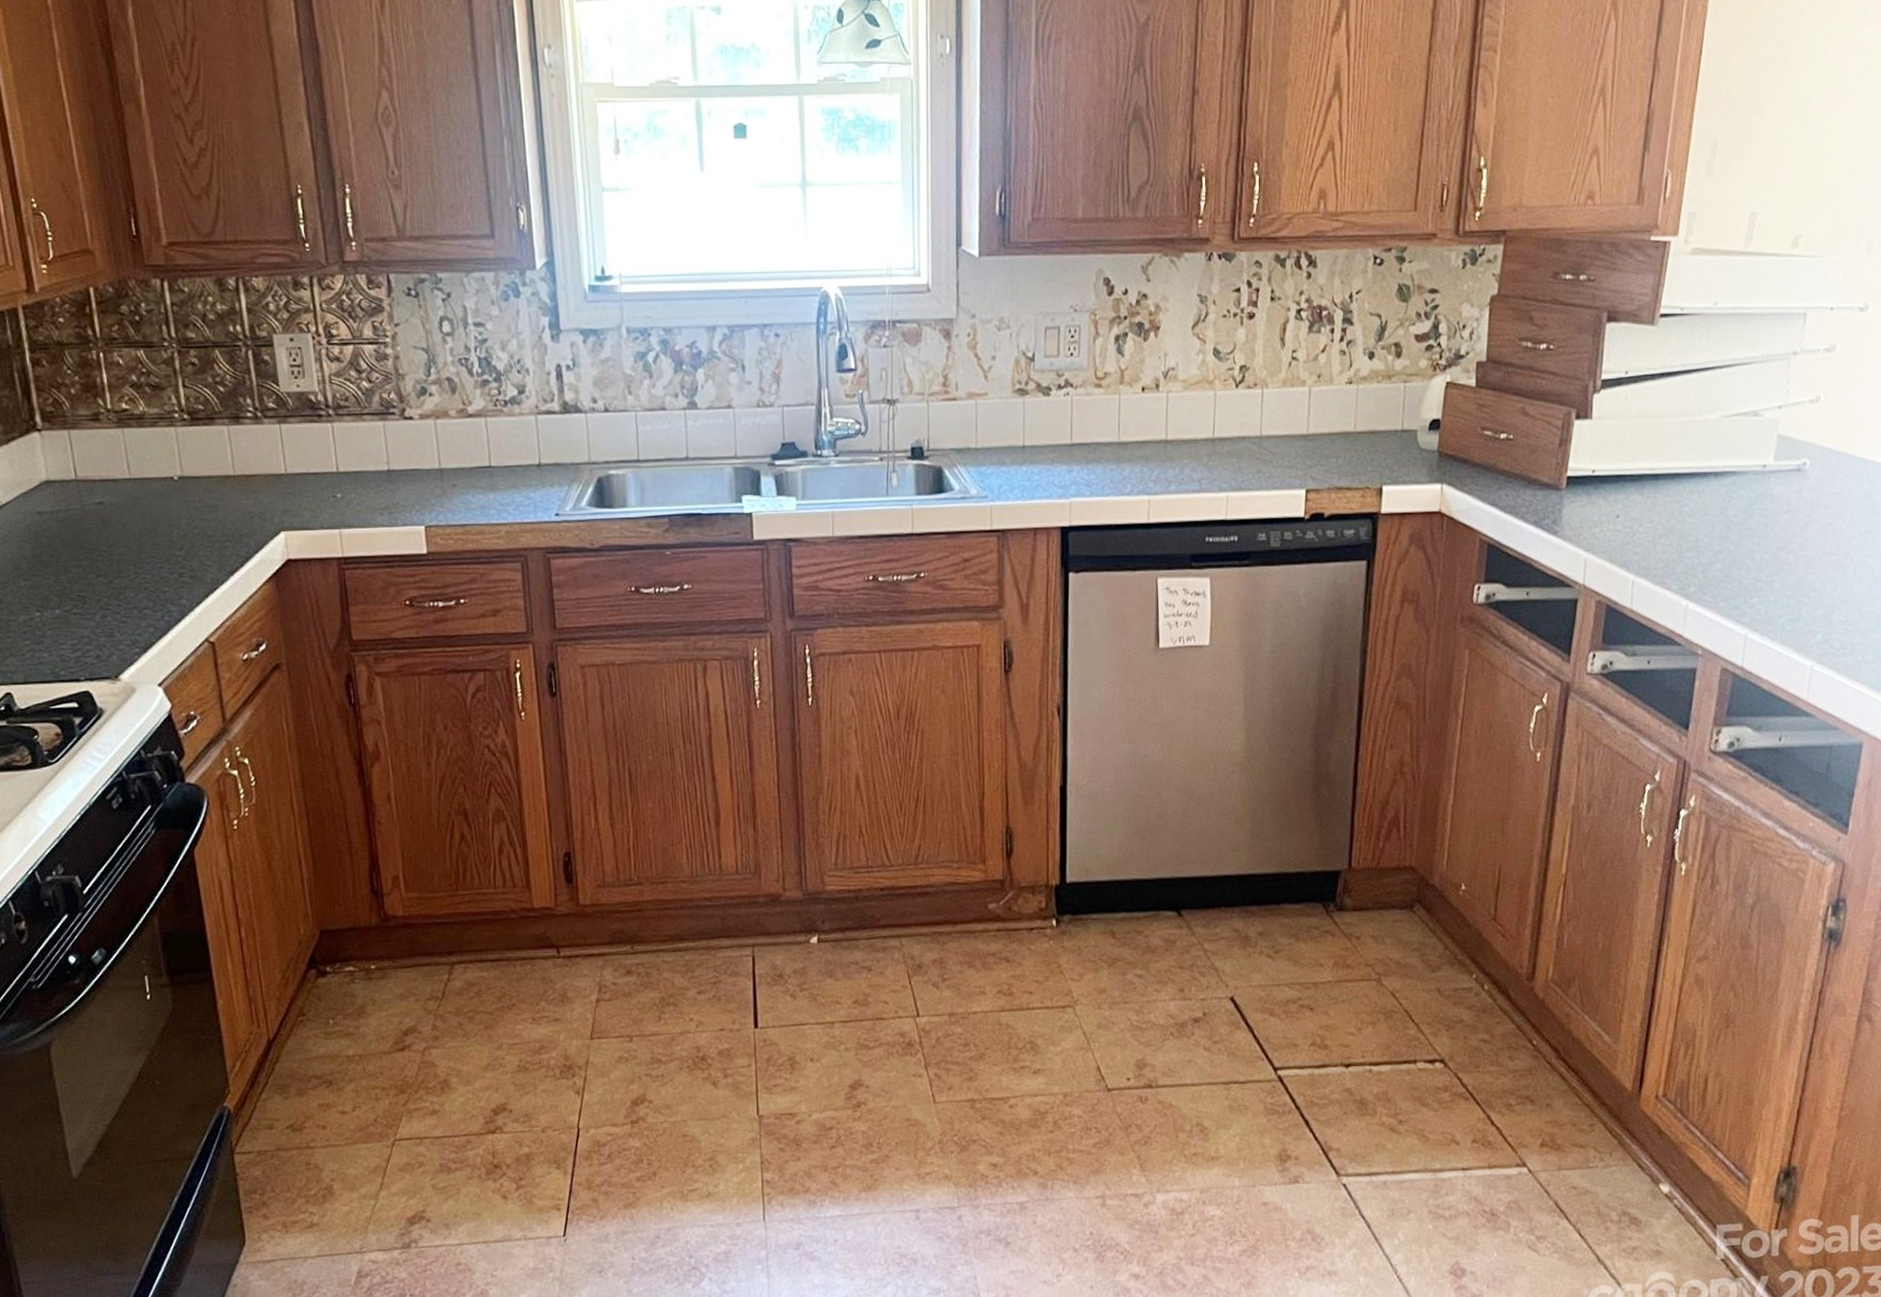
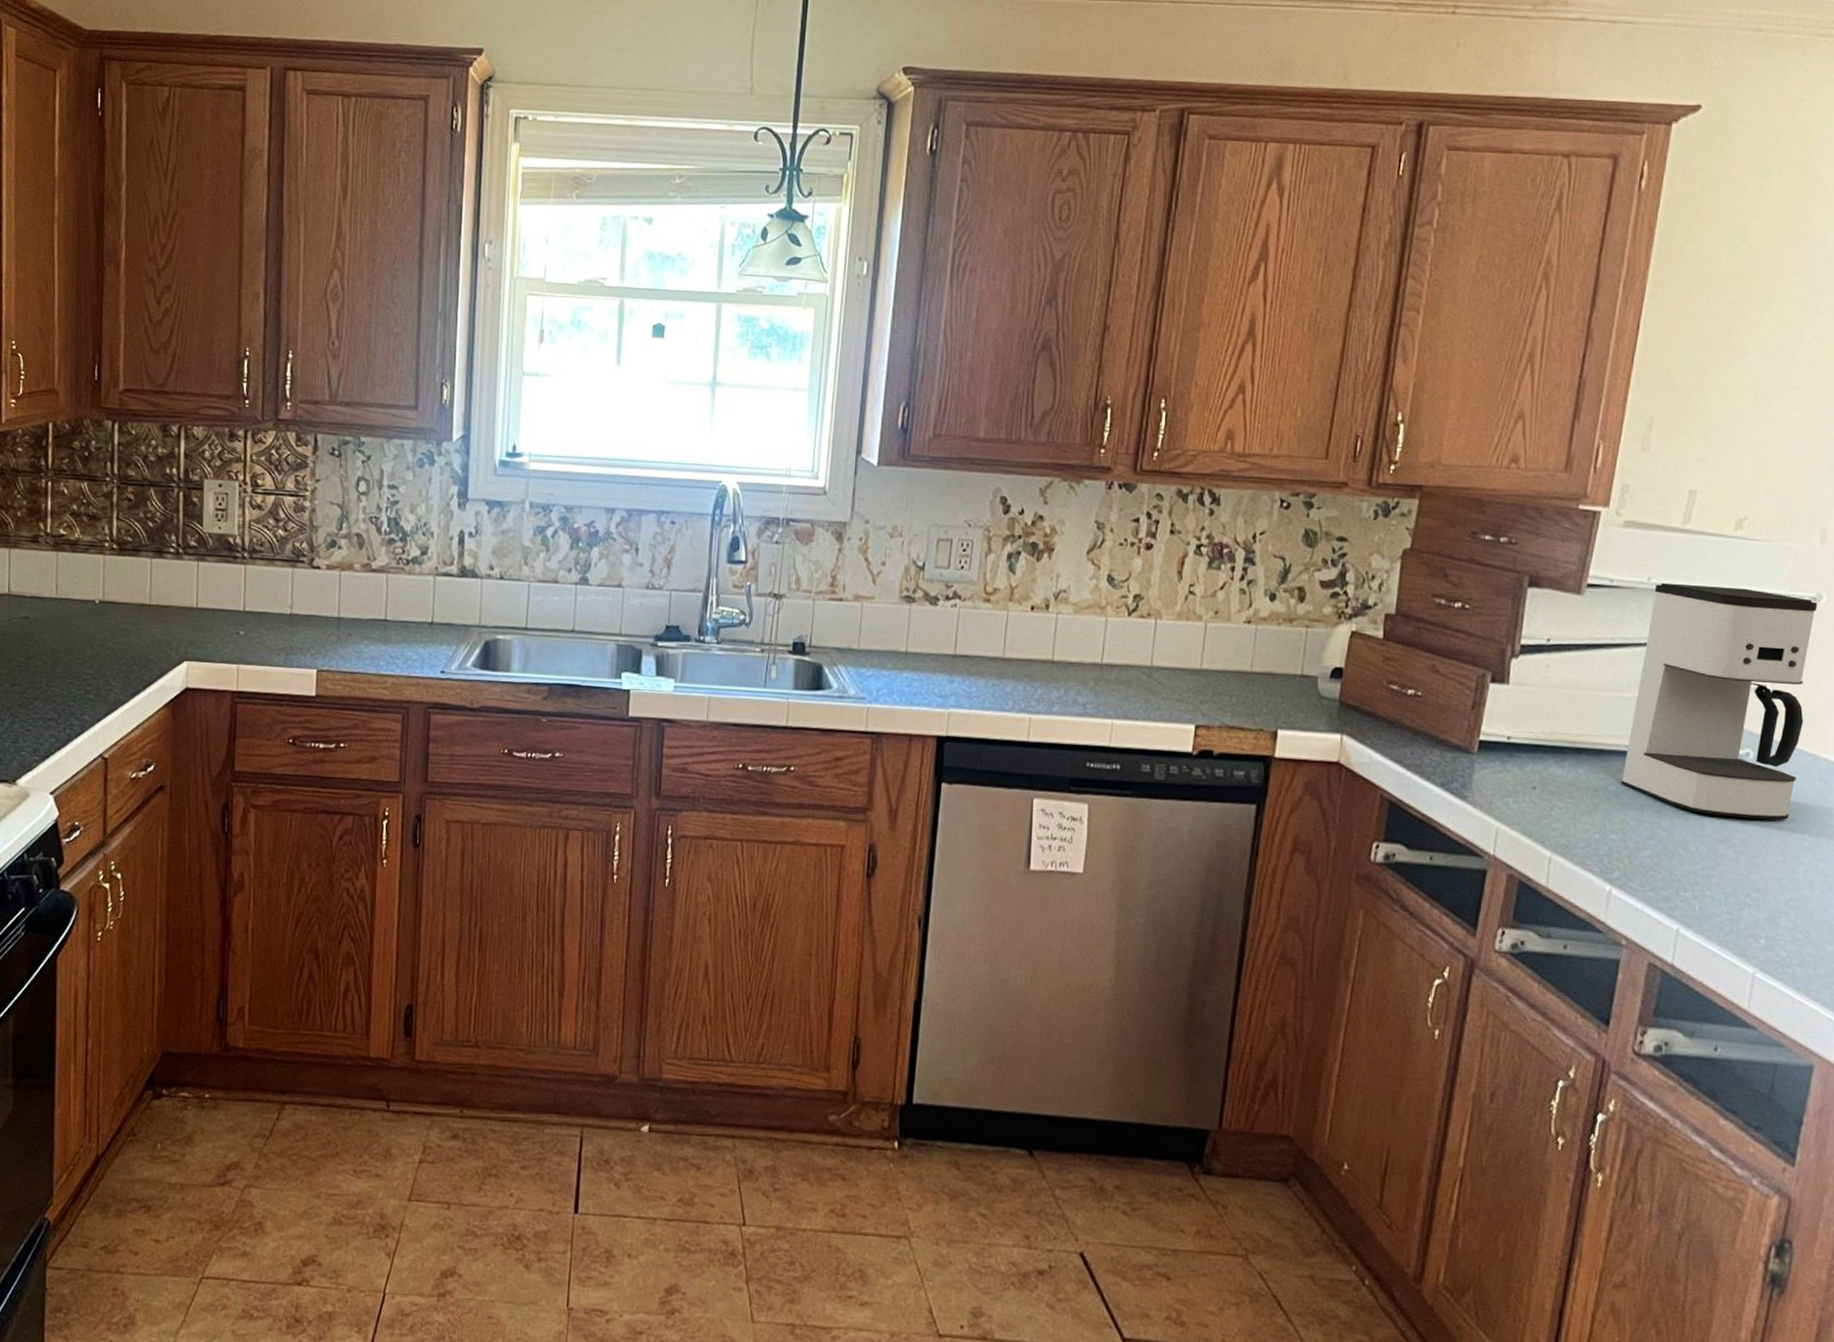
coffee maker: none [1694,305,1865,525] -> present [1621,582,1818,820]

